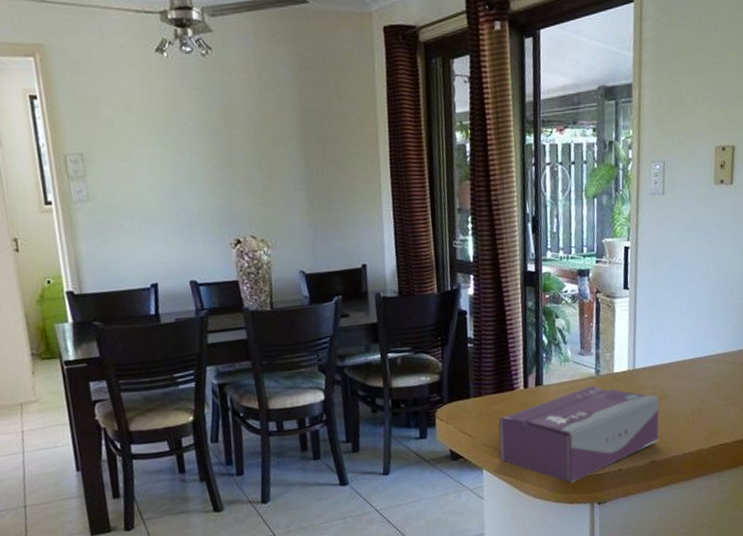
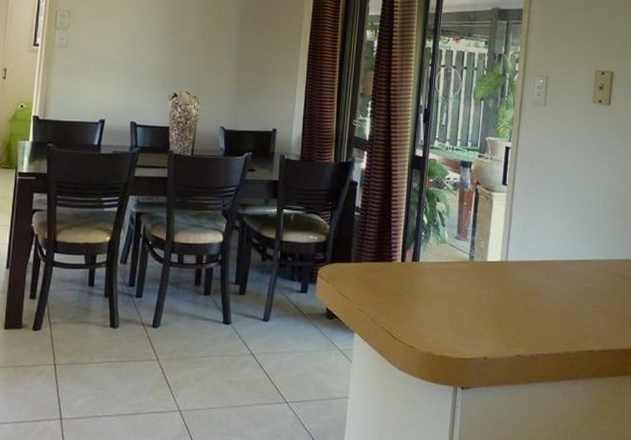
tissue box: present [498,385,659,483] -> none [372,270,529,363]

